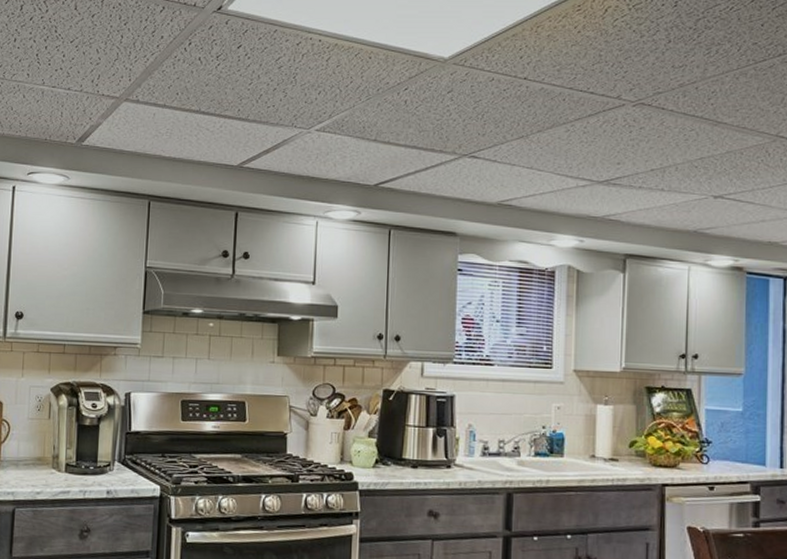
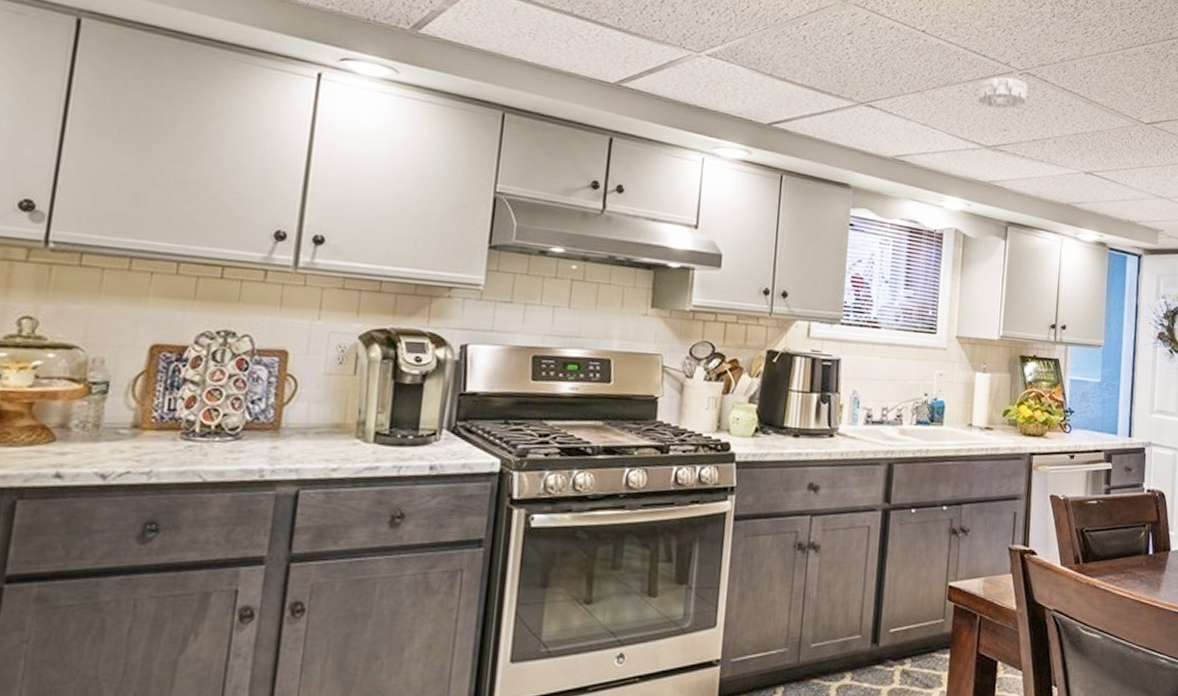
smoke detector: none [586,111,642,144] -> present [977,77,1028,109]

